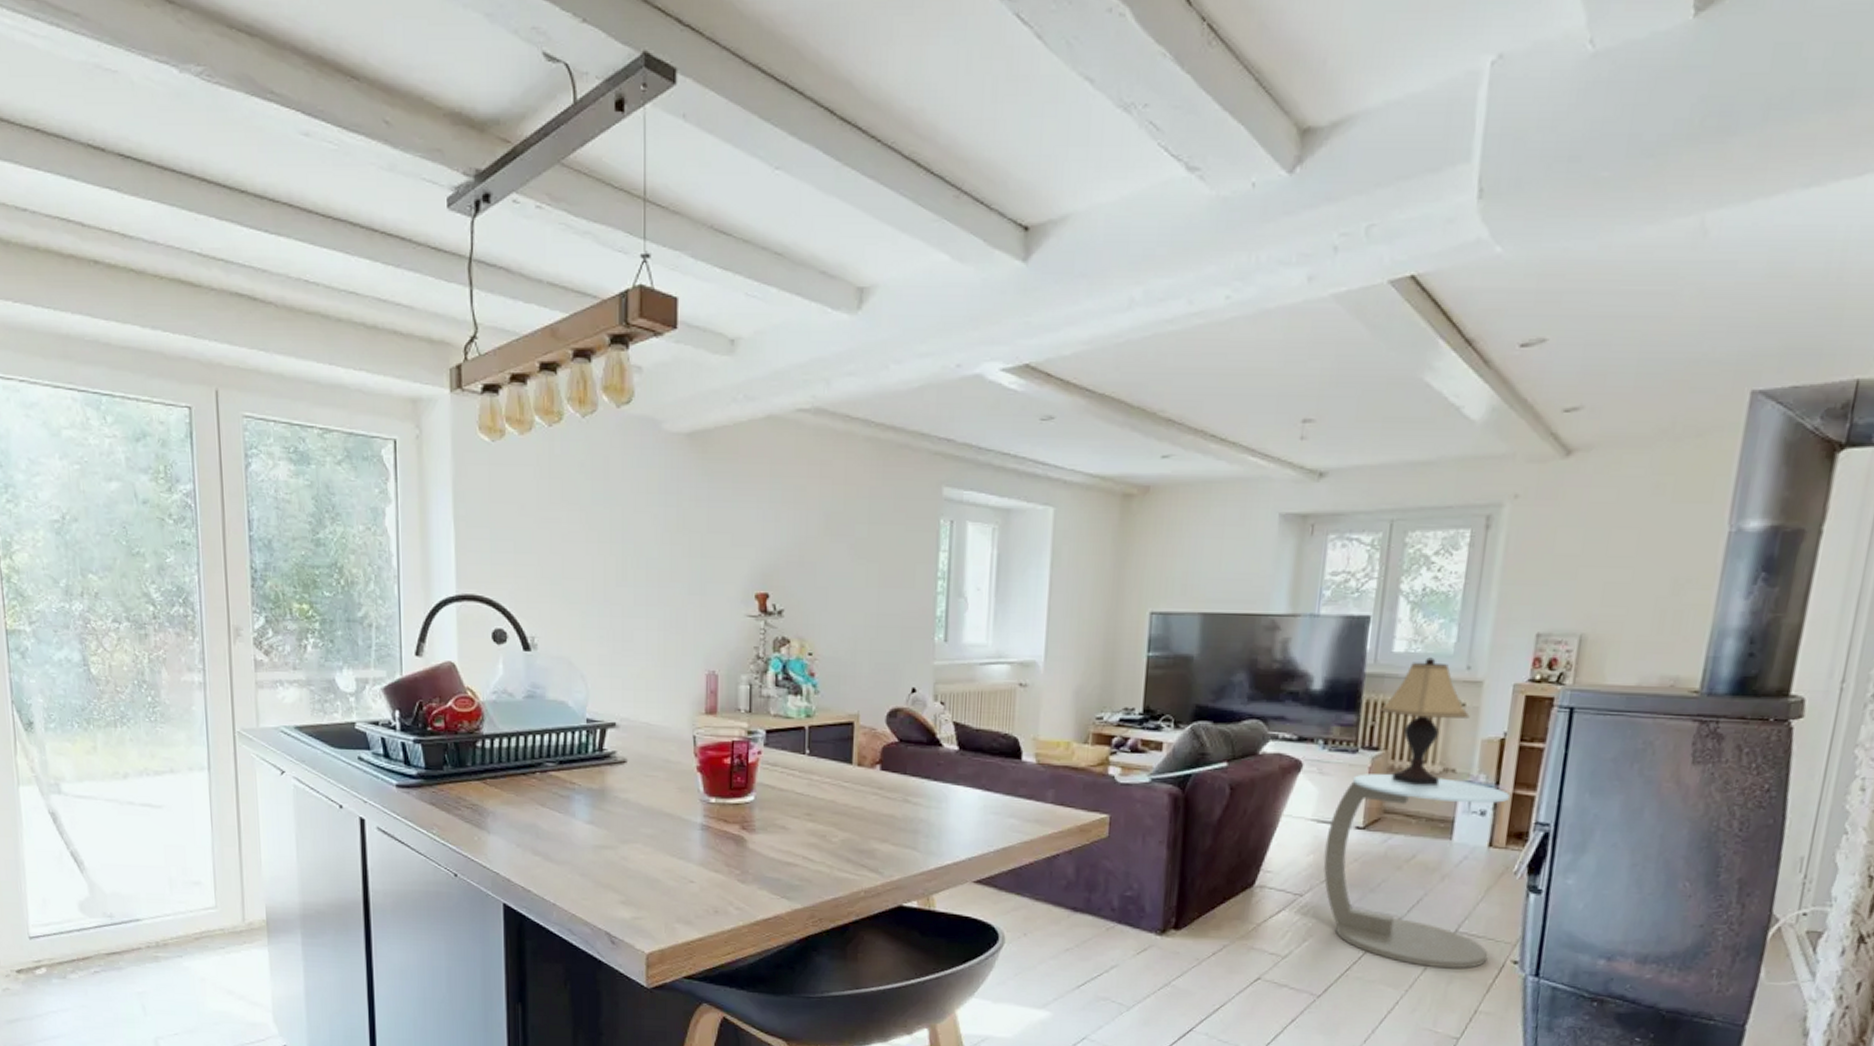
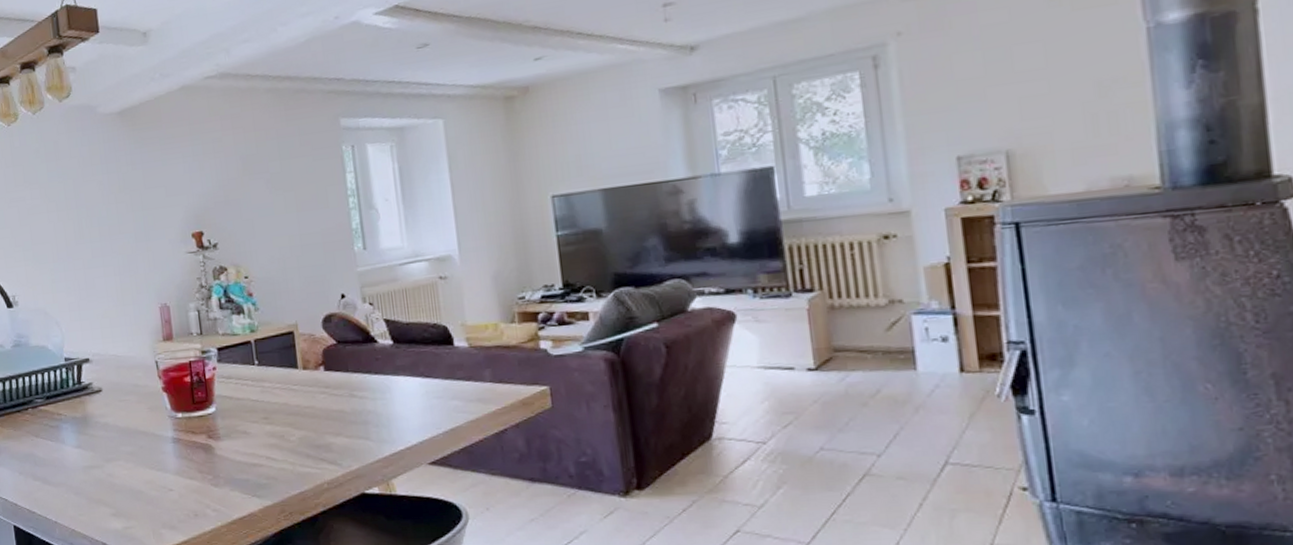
side table: present [1323,773,1511,969] -> none [777,309,989,504]
lamp: present [1379,657,1470,787] -> none [804,196,904,322]

